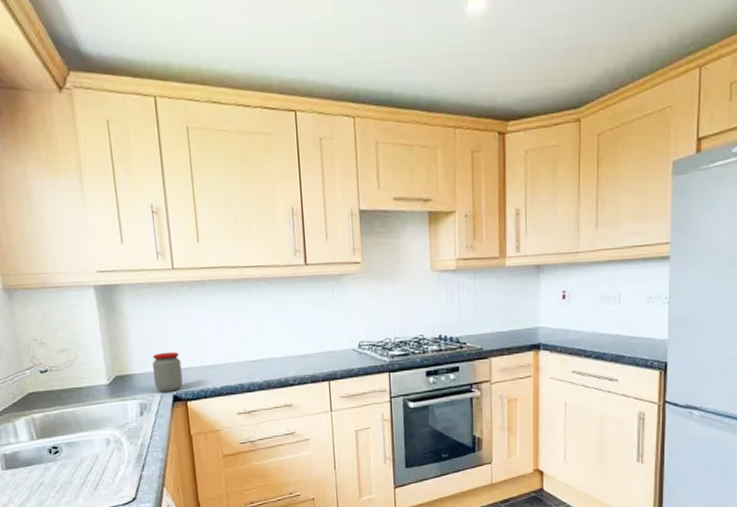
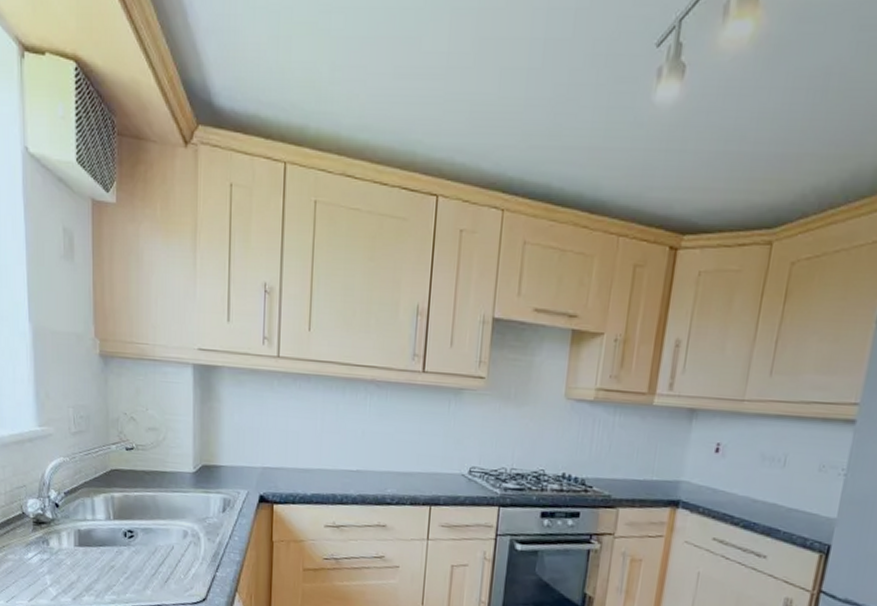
jar: present [152,351,183,392] -> none [241,447,273,491]

